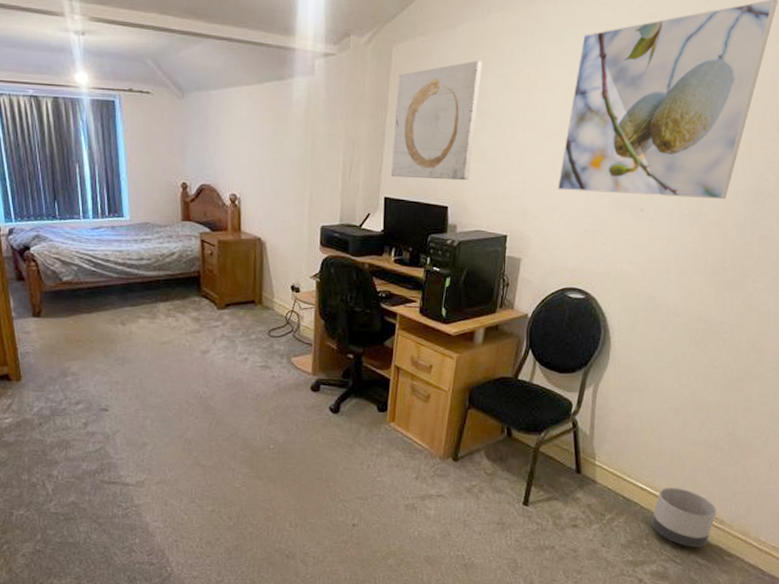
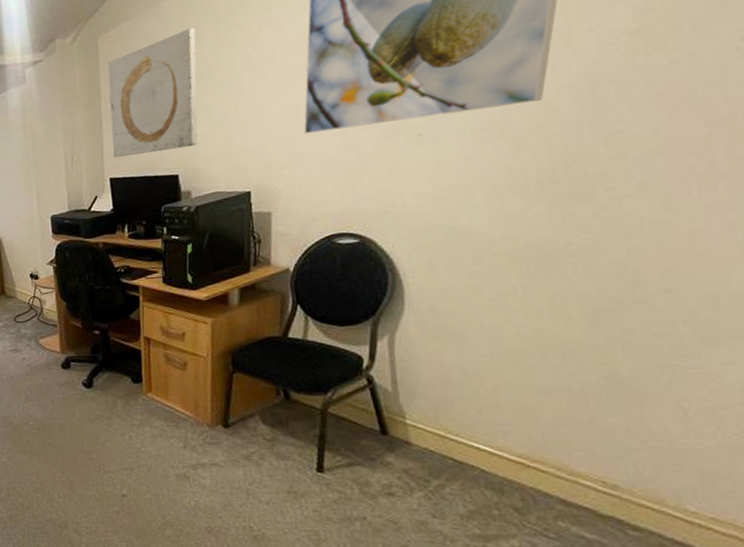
planter: present [651,487,717,547] -> none [500,446,603,519]

